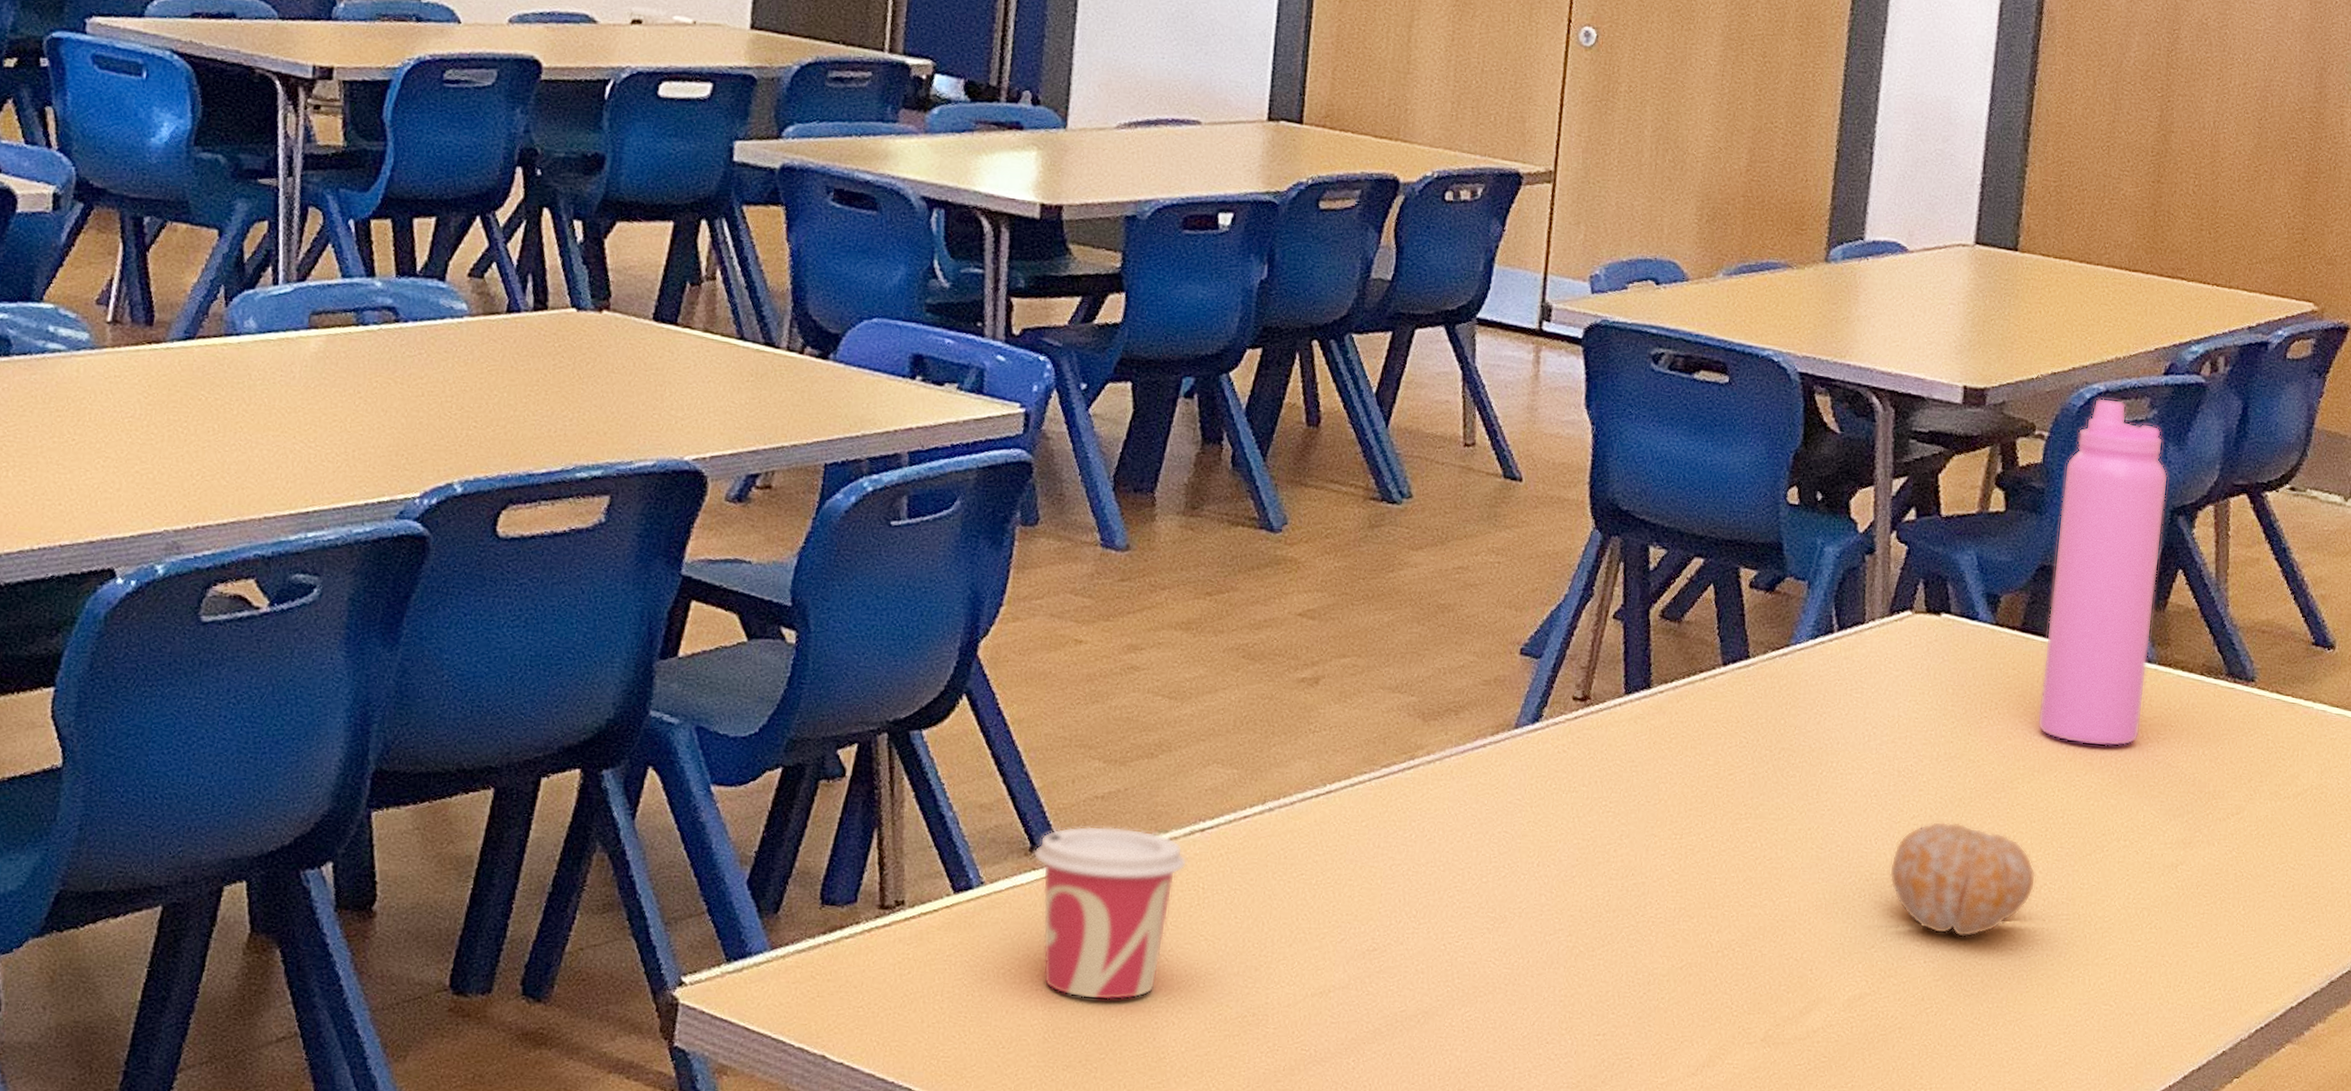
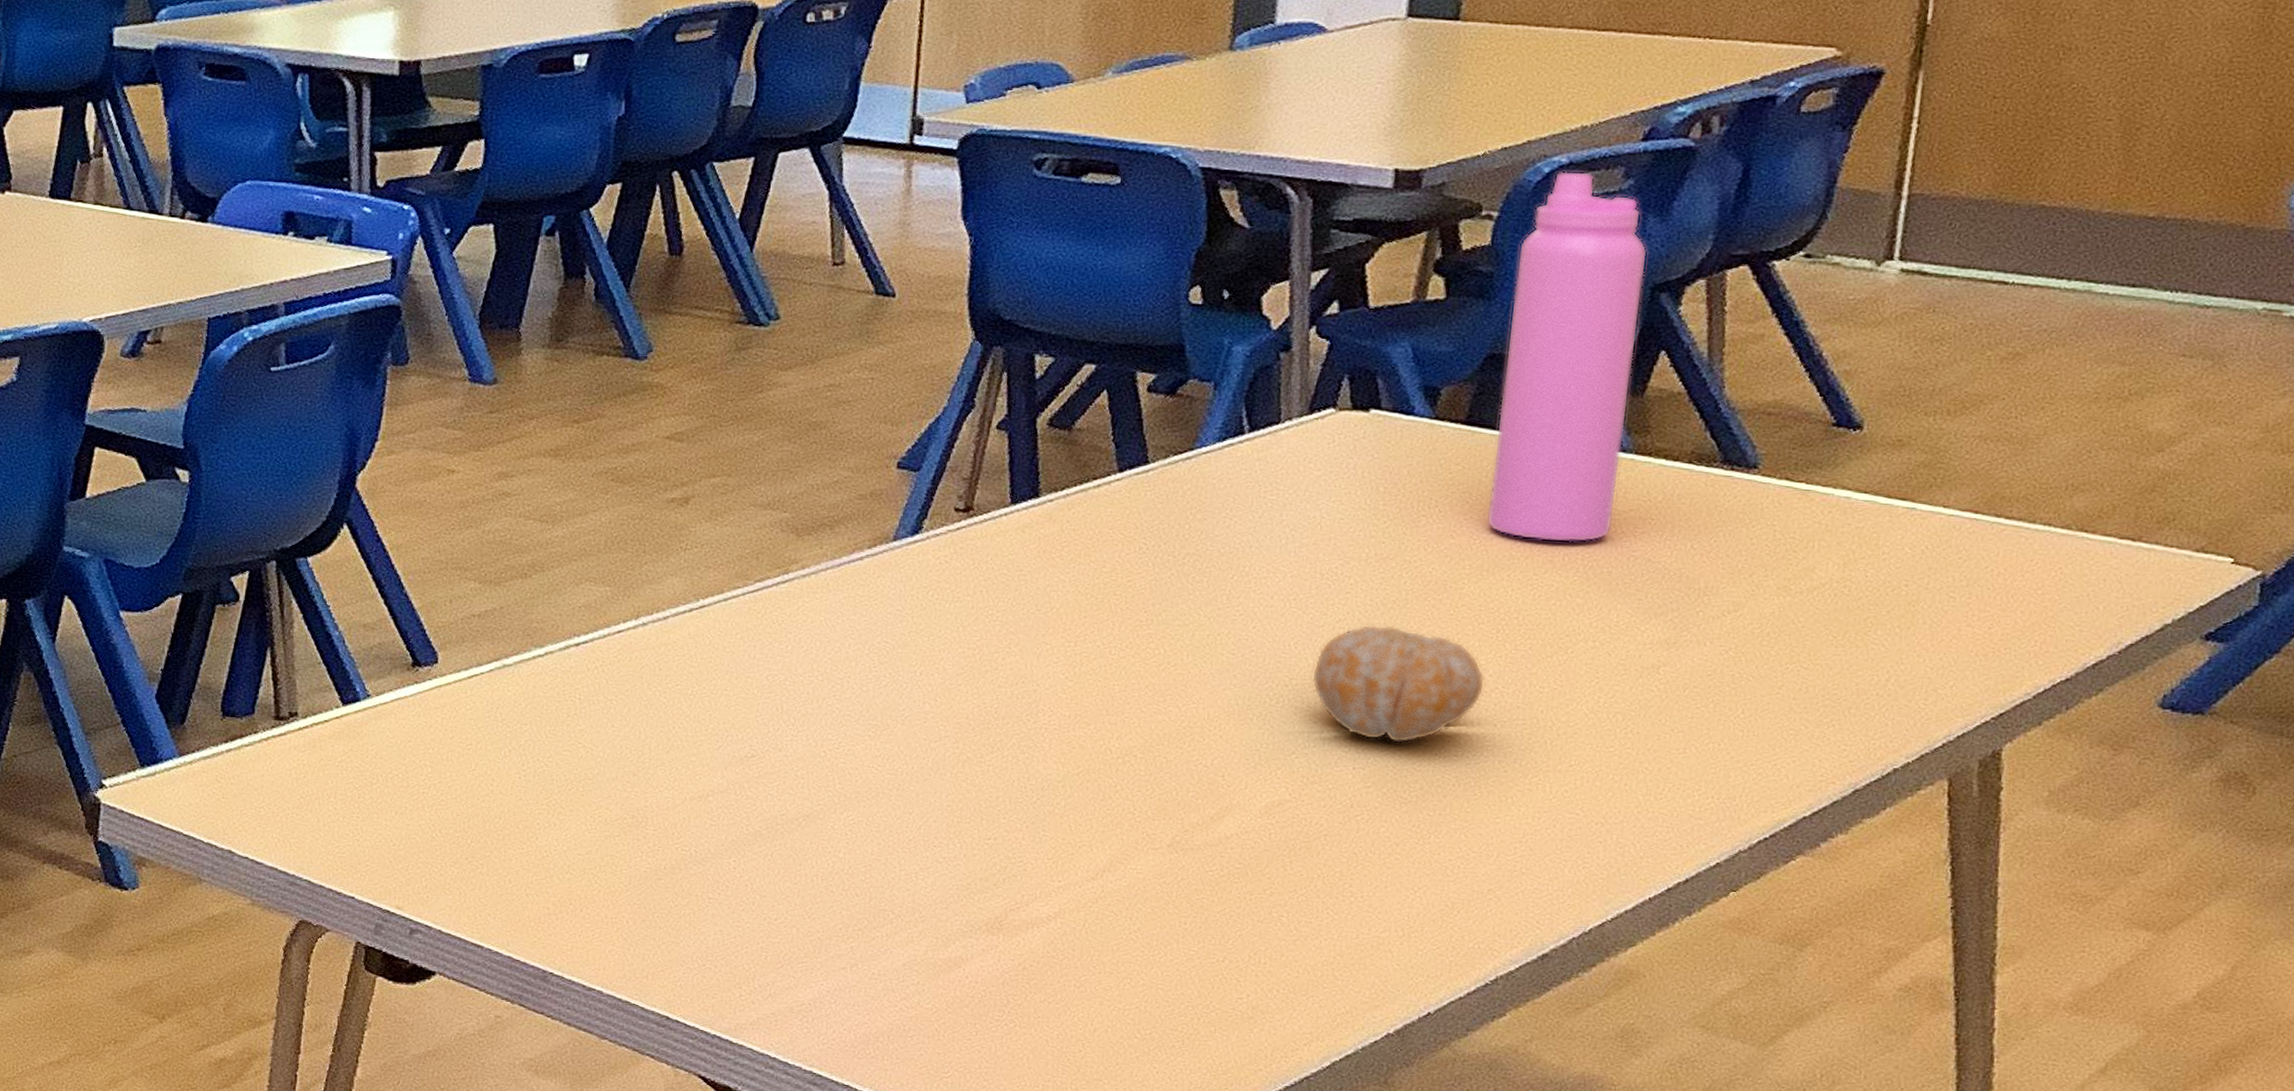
cup: present [1033,825,1187,1001] -> none [415,642,563,803]

